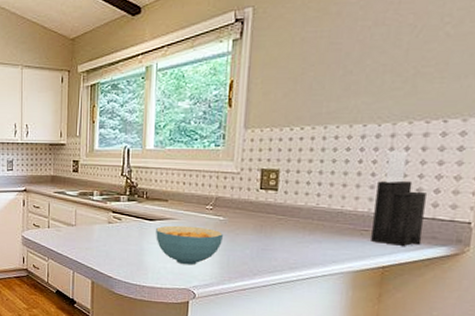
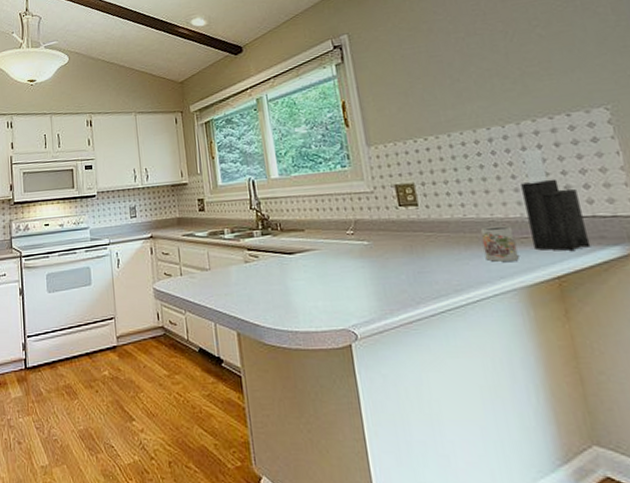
cereal bowl: present [156,225,223,265] -> none [297,255,373,301]
mug: none [325,217,357,249] -> present [479,226,519,262]

